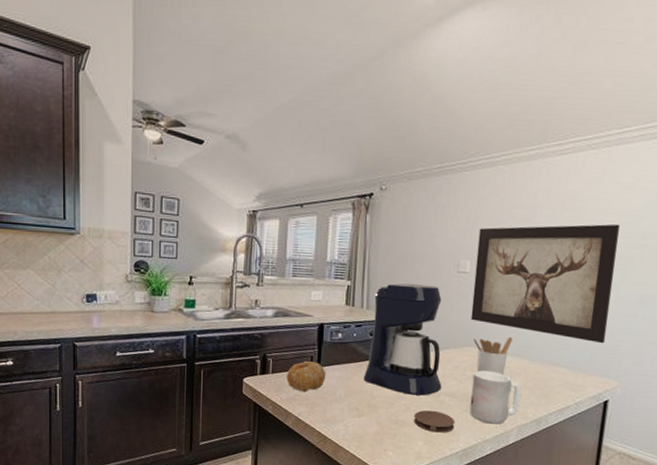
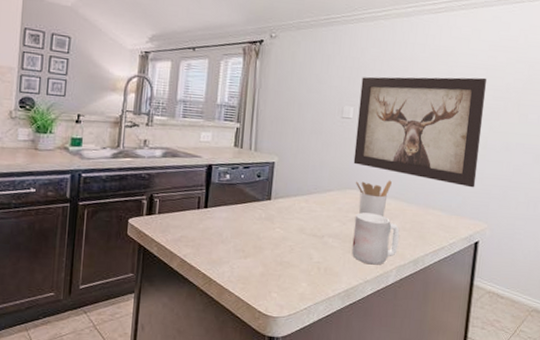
fruit: present [286,361,326,393] -> none [173,202,213,234]
coffee maker: present [363,283,442,396] -> none [250,126,327,237]
coaster: present [414,410,455,433] -> none [298,251,338,274]

